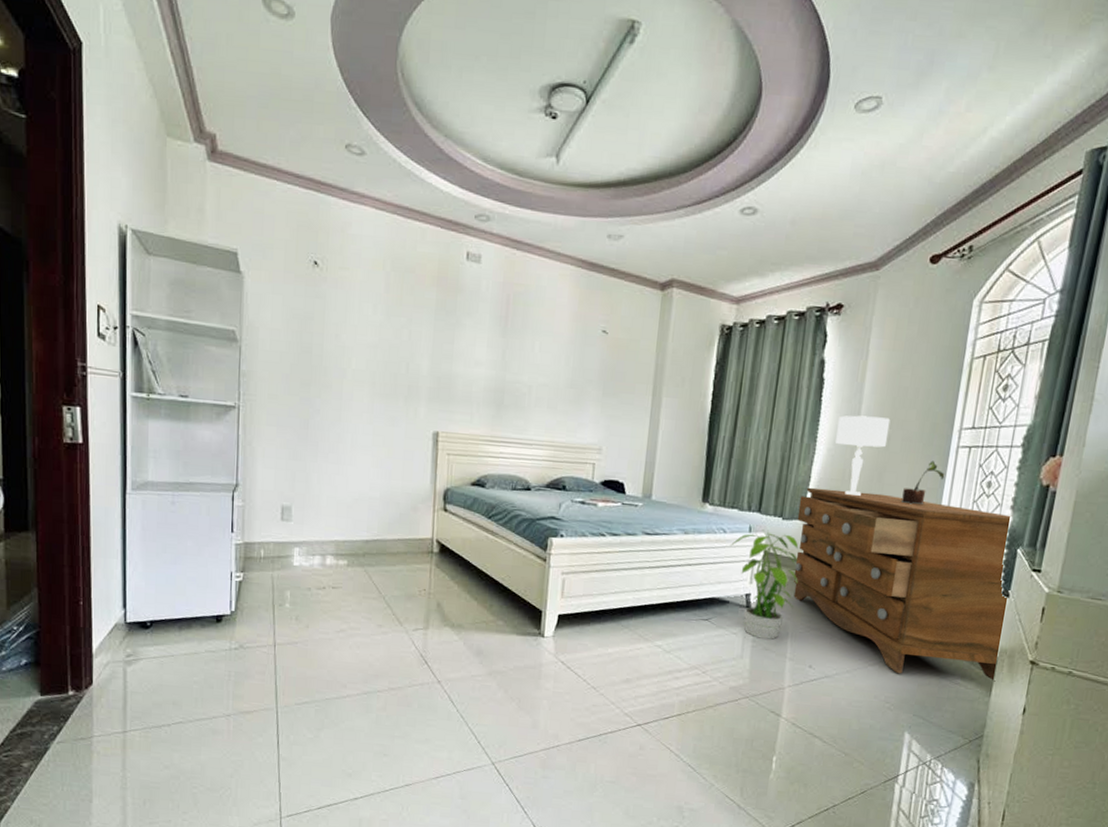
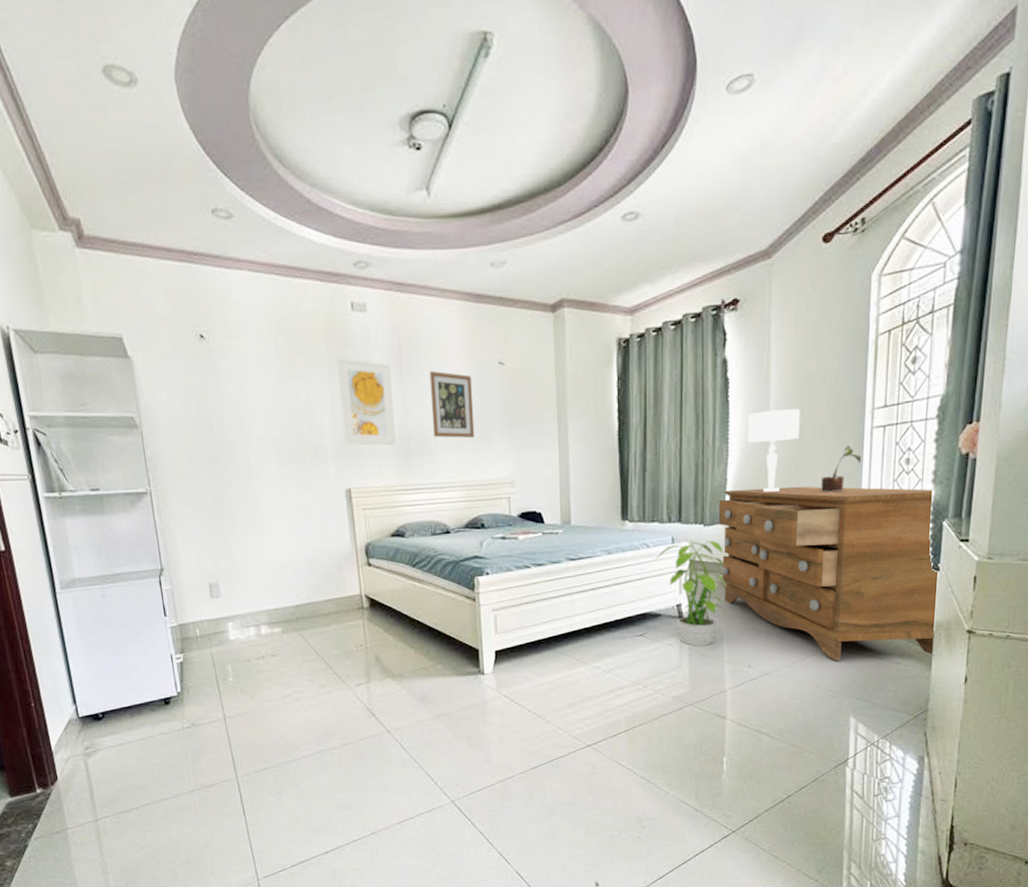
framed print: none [439,303,496,396] -> present [337,358,397,446]
wall art: none [528,328,575,400] -> present [429,370,475,438]

